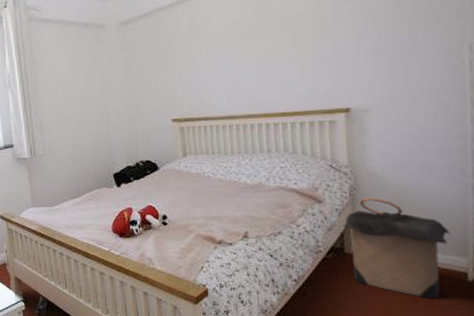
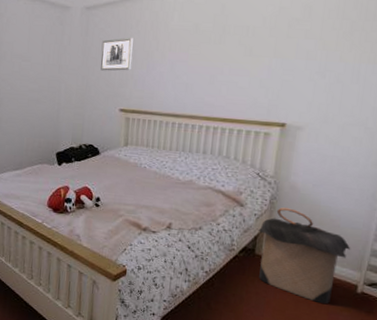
wall art: none [143,45,177,83] -> present [100,37,133,71]

